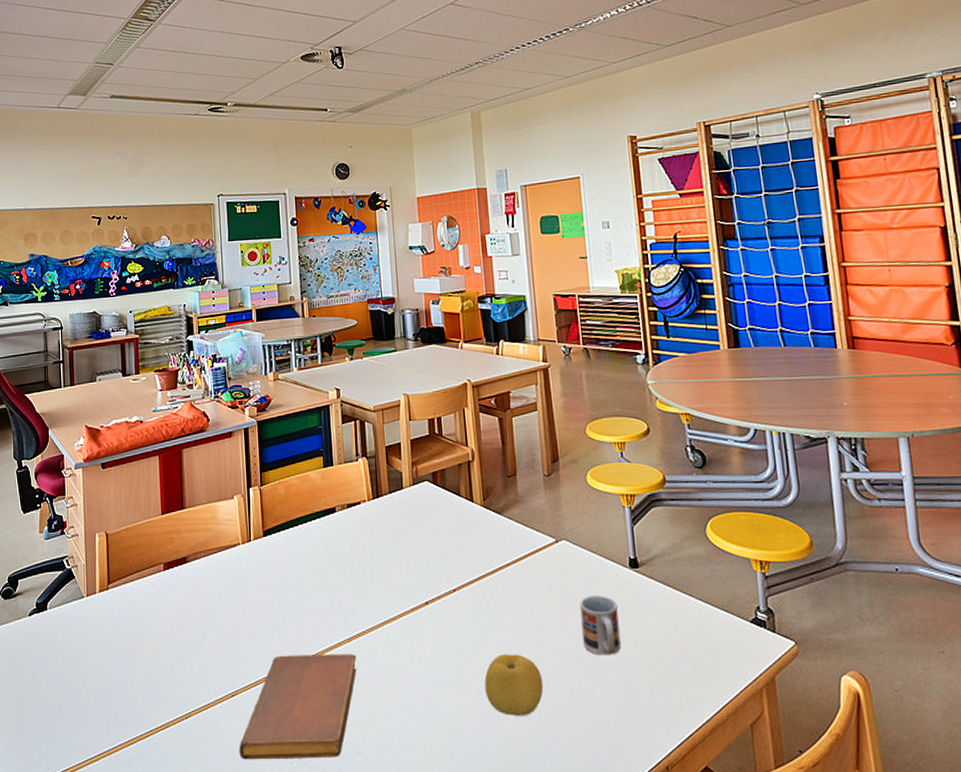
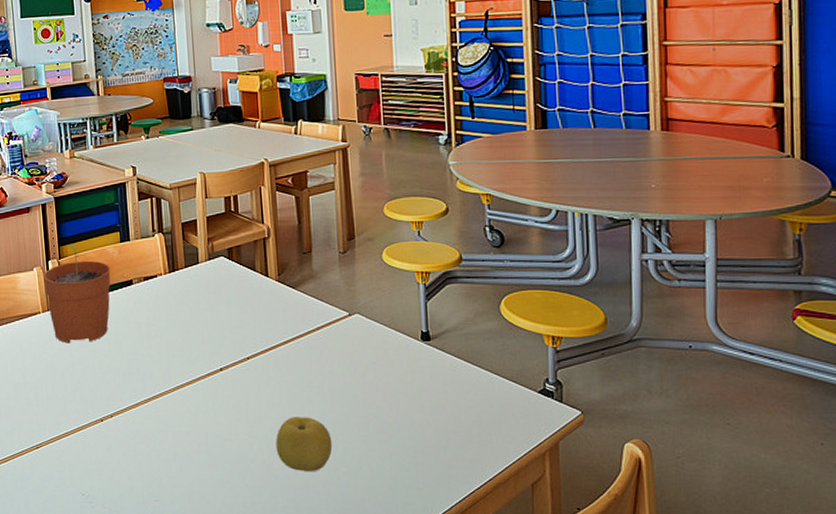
notebook: present [239,654,357,760] -> none [44,413,154,504]
plant pot: none [244,470,314,578] -> present [43,244,111,344]
cup: present [580,595,621,656] -> none [370,366,409,420]

